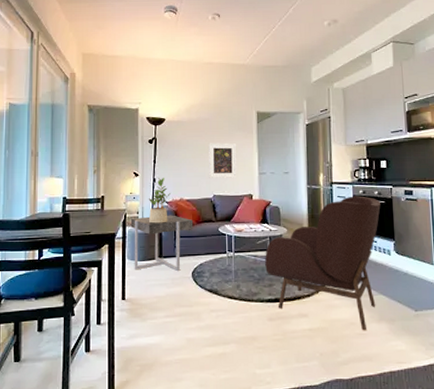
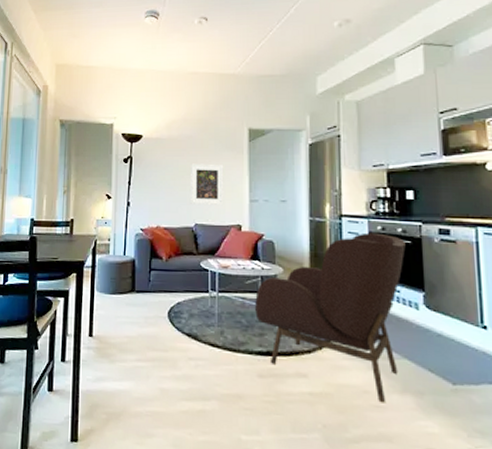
side table: present [130,215,194,272] -> none [100,244,171,310]
potted plant: present [148,178,170,224] -> none [121,202,146,253]

